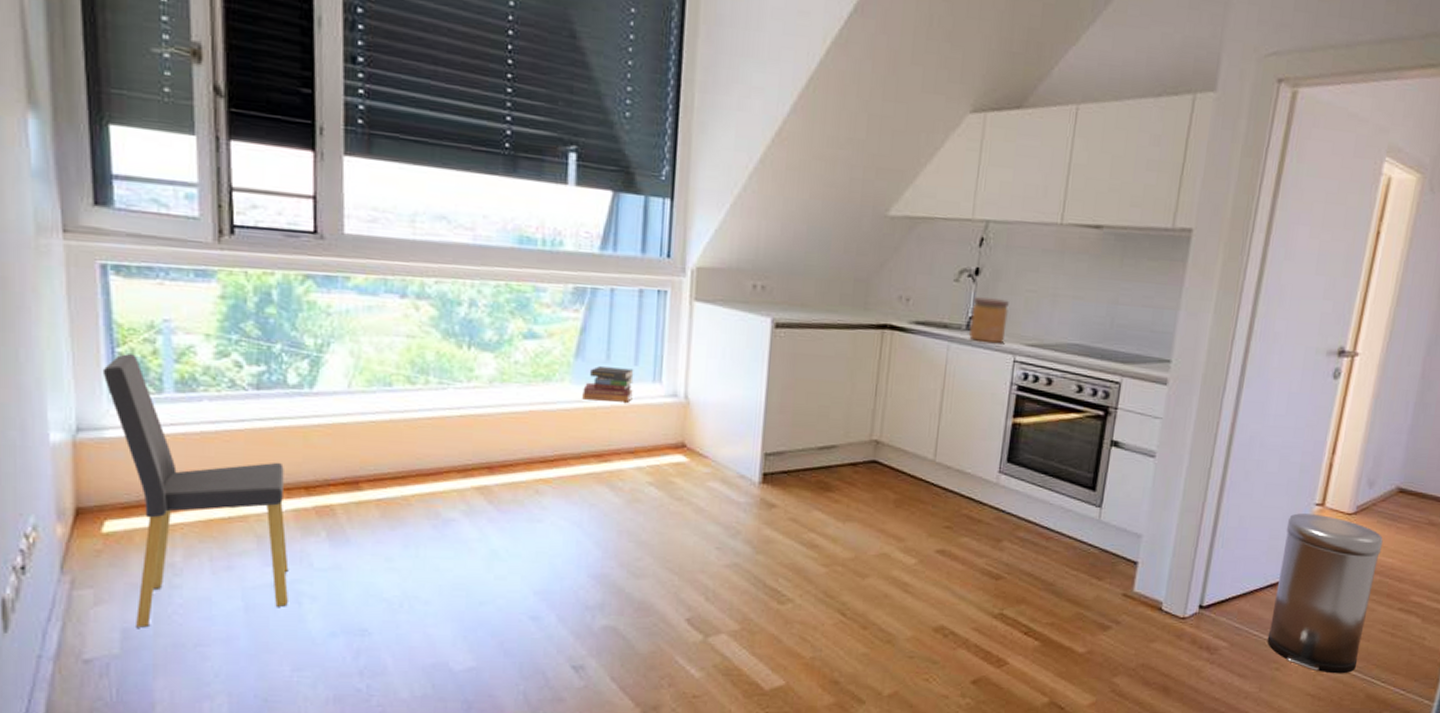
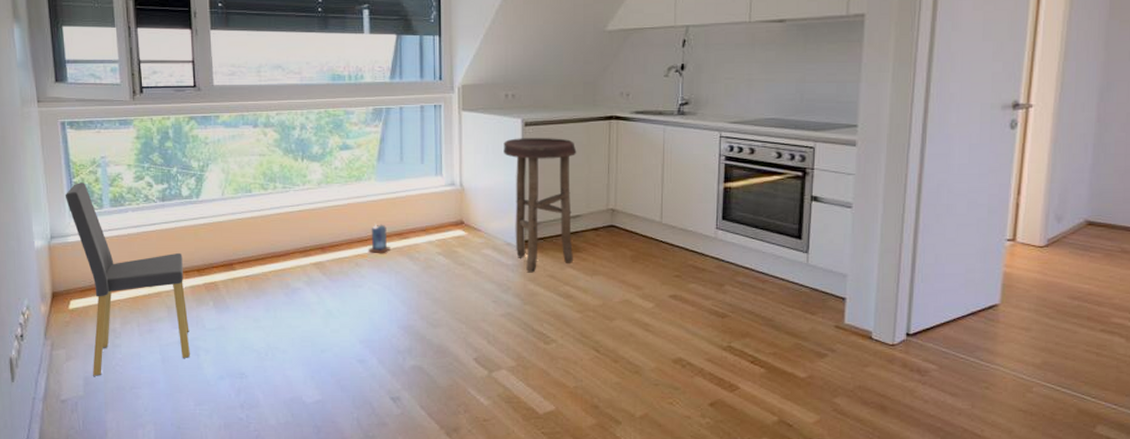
candle: none [553,438,587,479] -> present [367,223,392,253]
books: present [582,366,634,404] -> none [385,167,421,193]
stool: none [745,342,839,515] -> present [504,138,577,273]
jar: present [968,297,1009,343] -> none [680,86,711,123]
pedal bin: present [1267,513,1383,674] -> none [974,249,1077,391]

